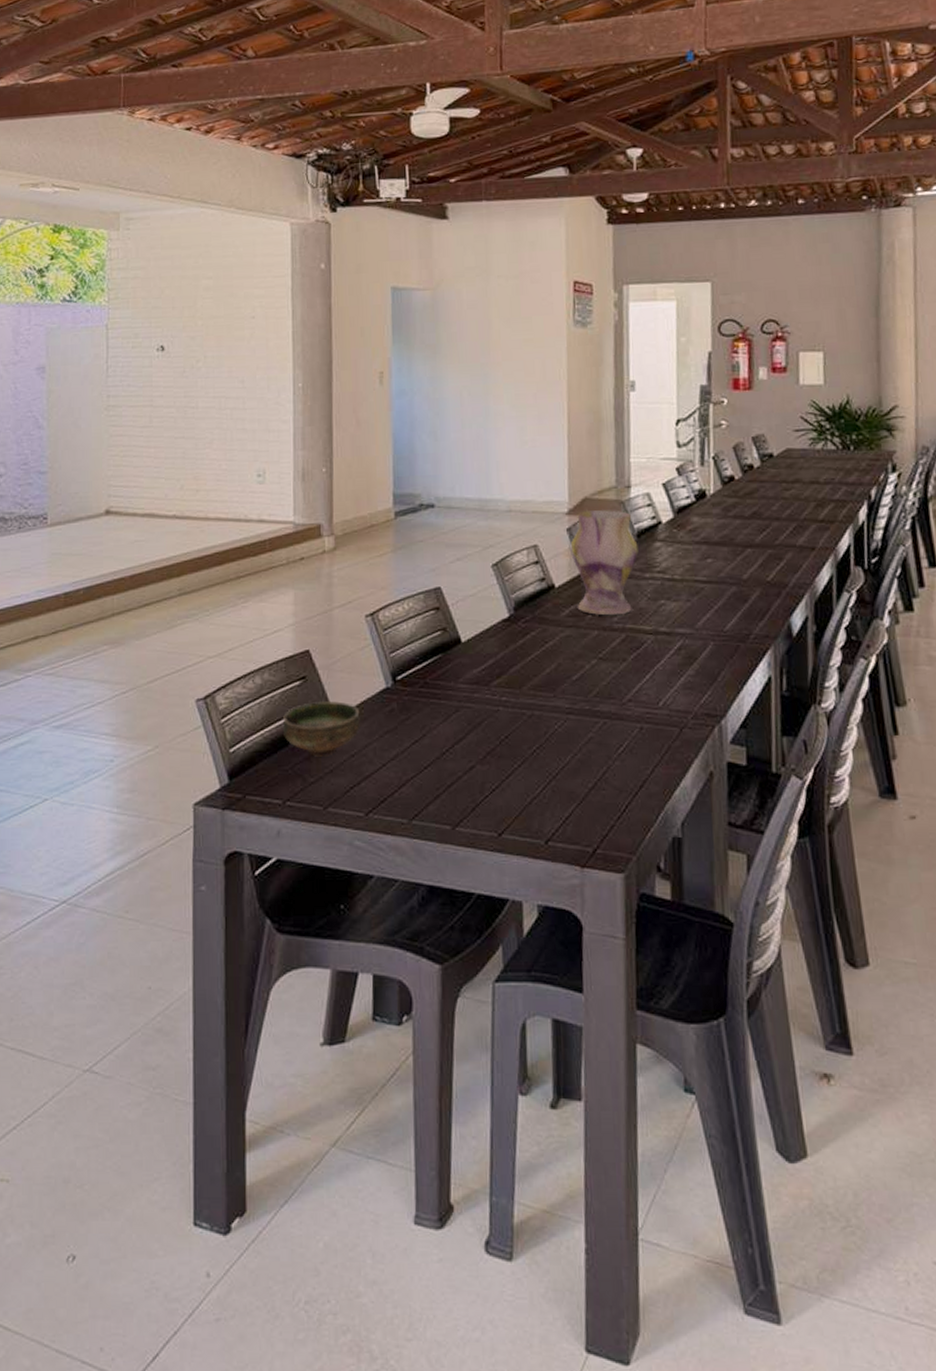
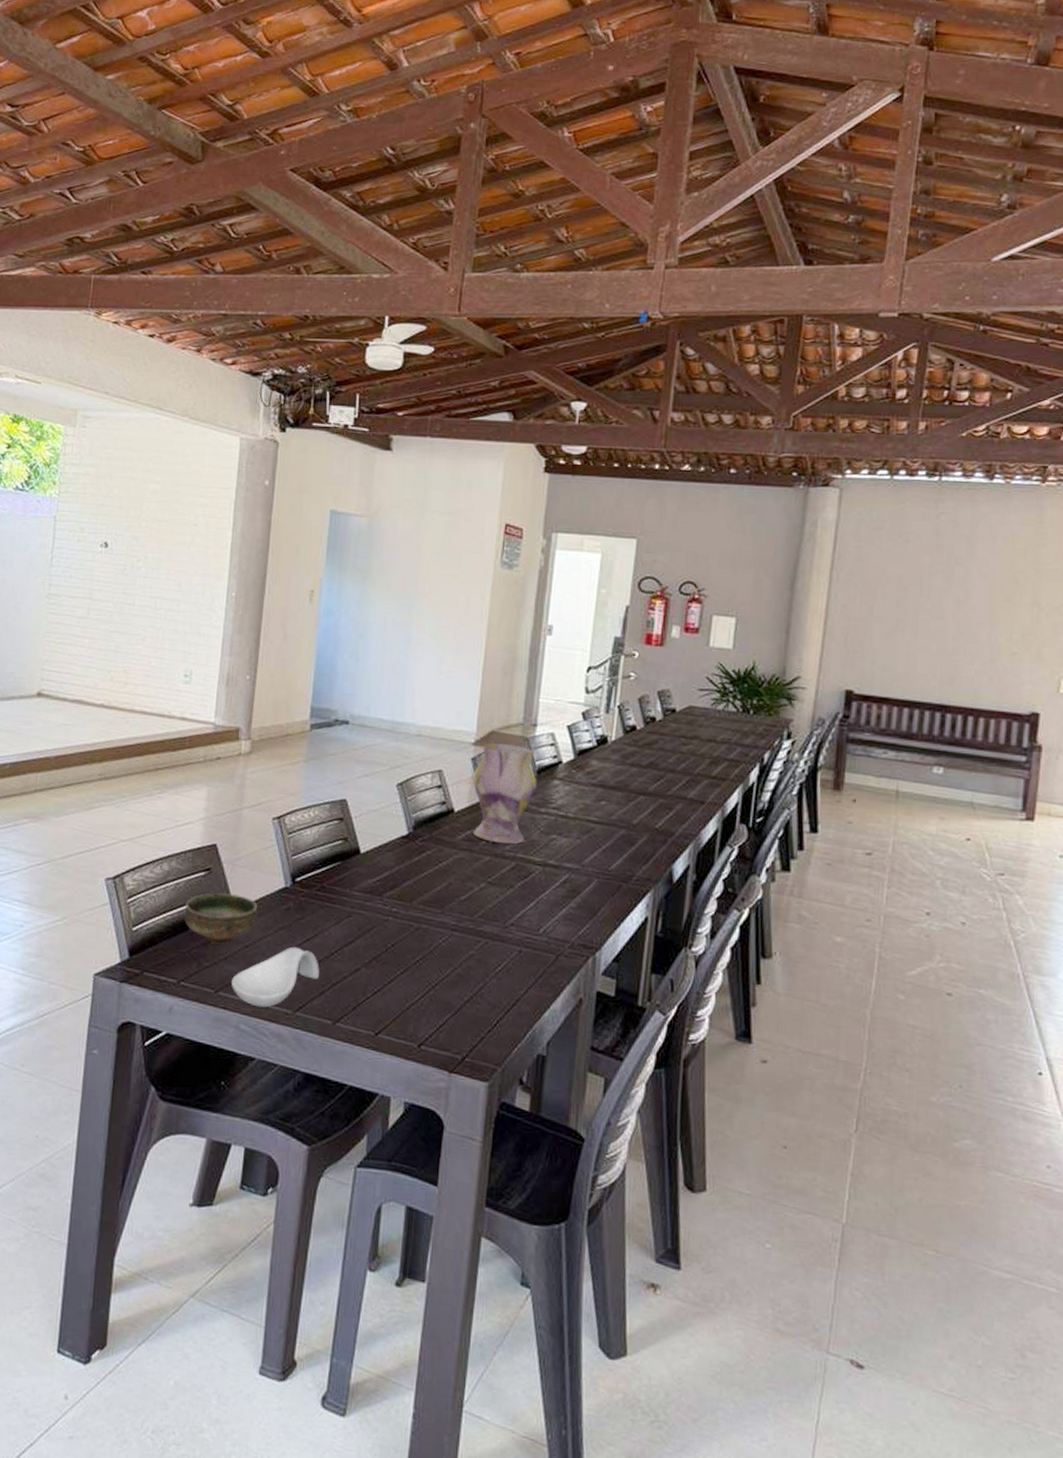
spoon rest: none [339,750,432,820] -> present [230,946,319,1008]

